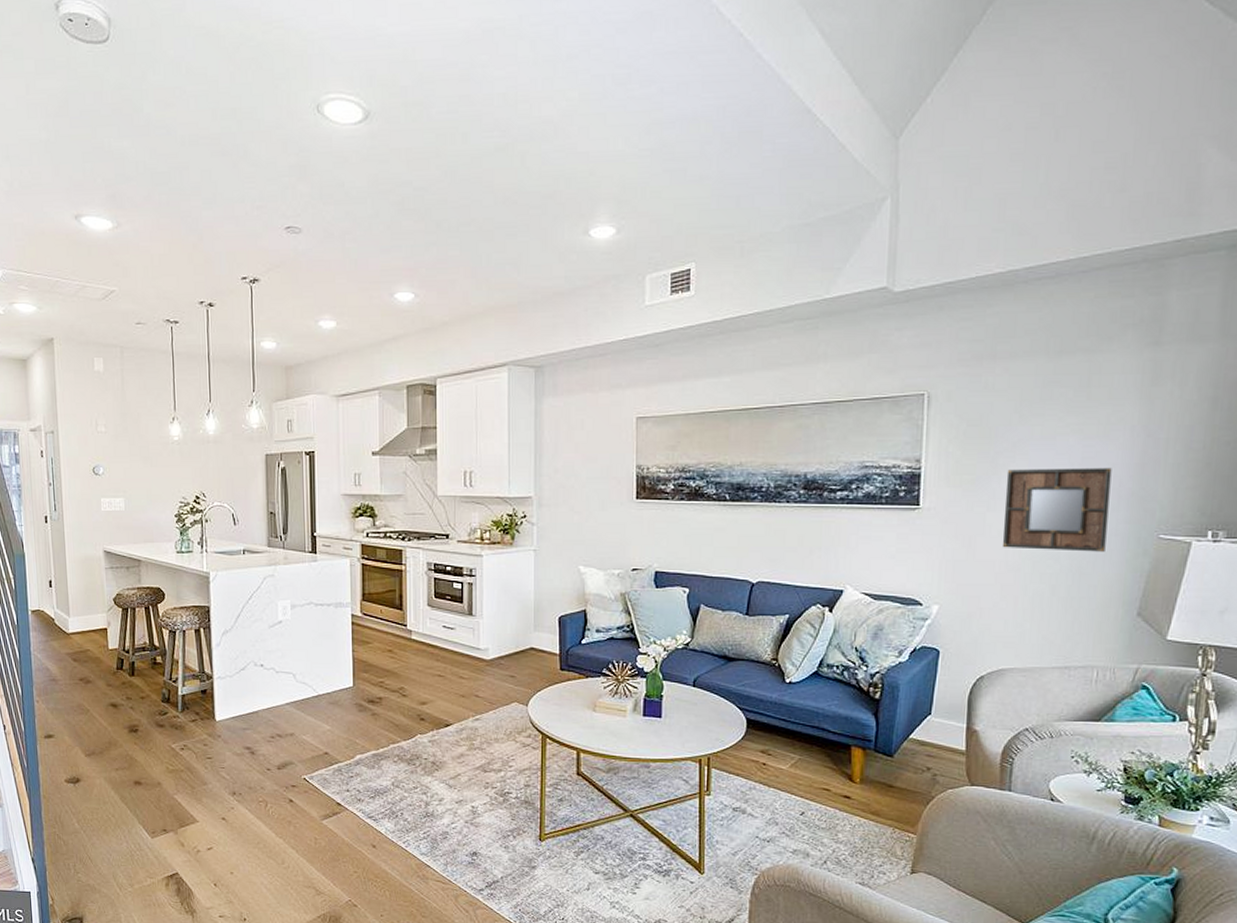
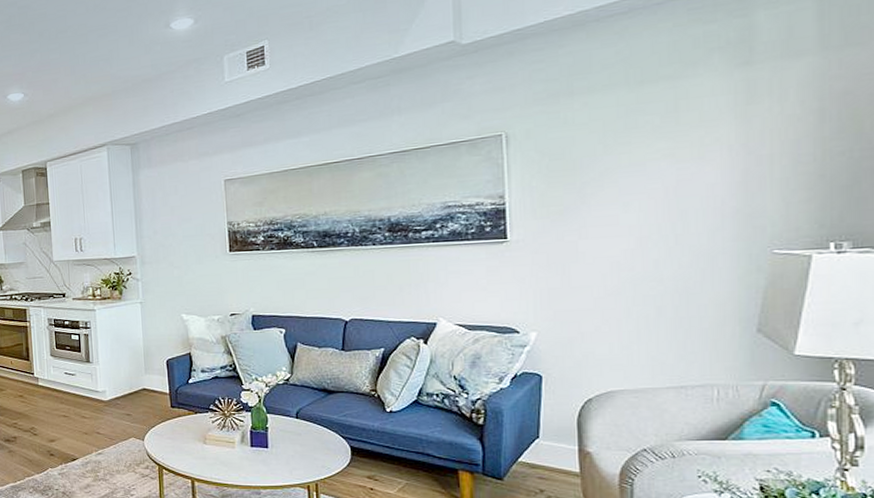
home mirror: present [1002,467,1112,552] -> none [596,188,713,274]

